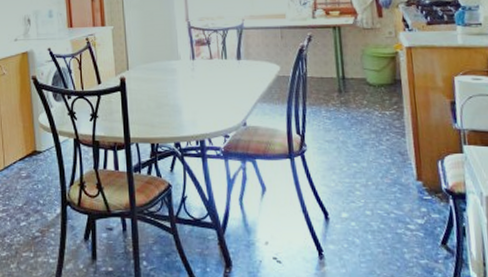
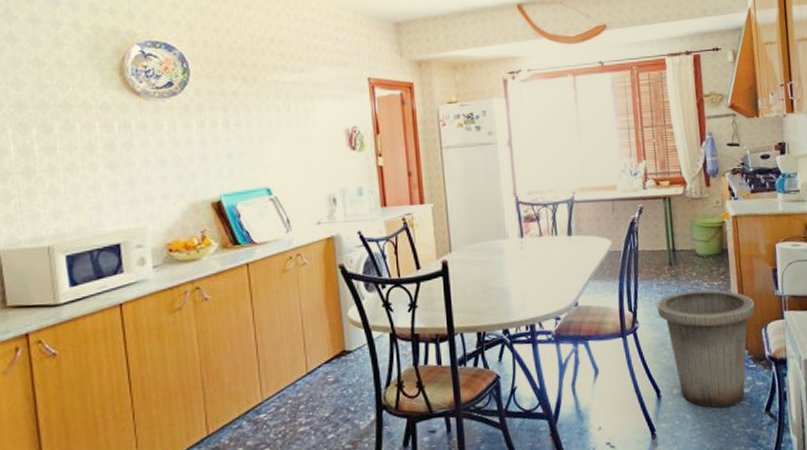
trash can: none [325,118,431,237] -> present [657,290,755,408]

